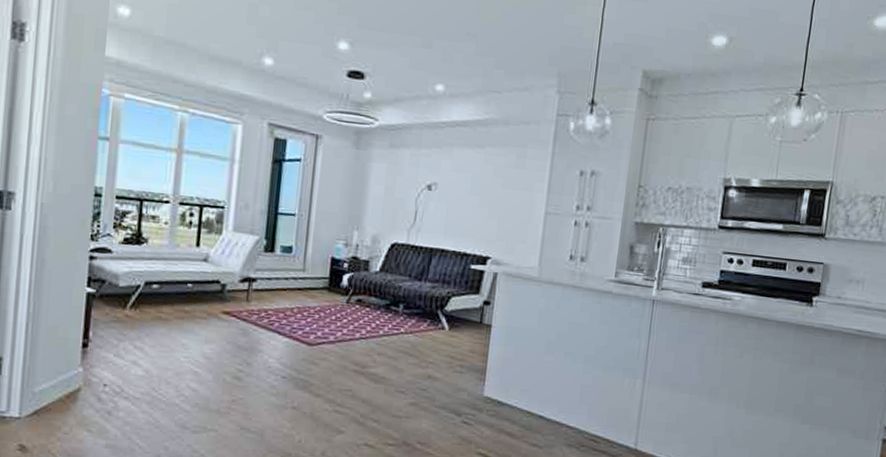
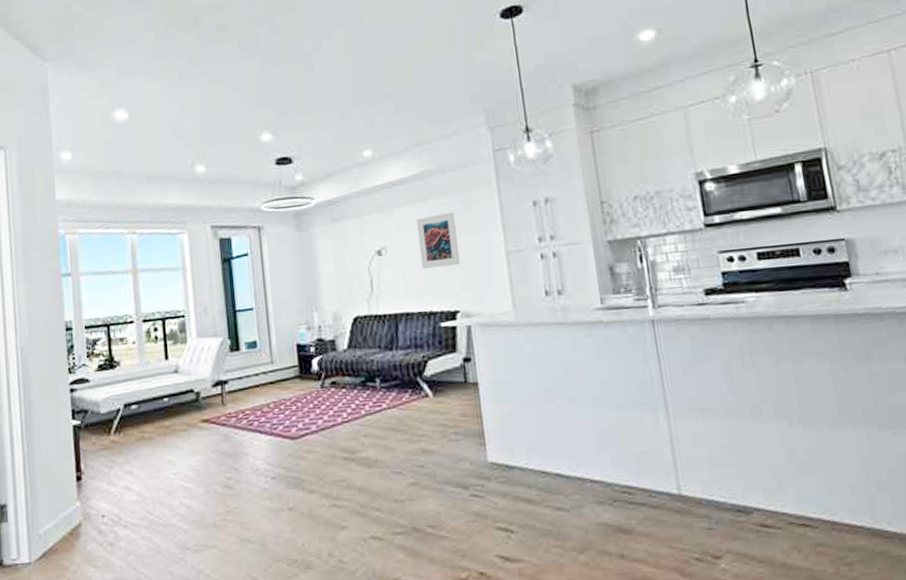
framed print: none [466,162,507,215] -> present [417,211,460,270]

